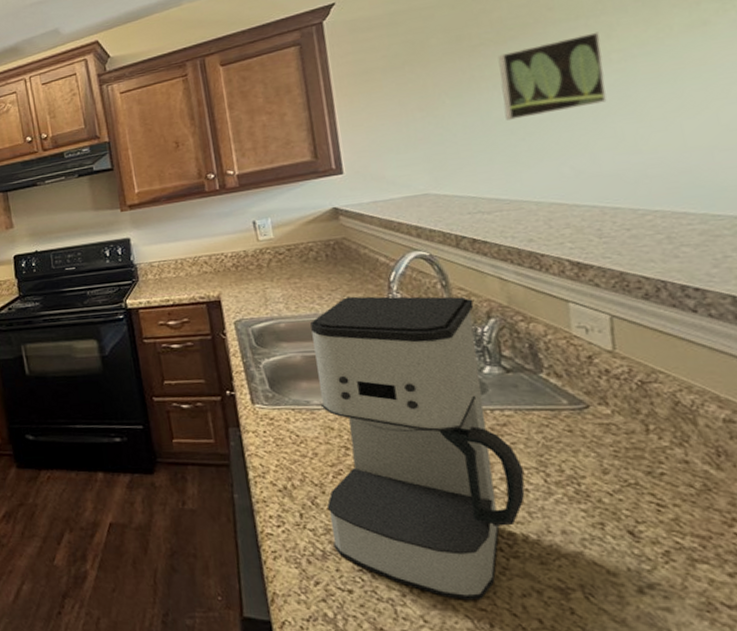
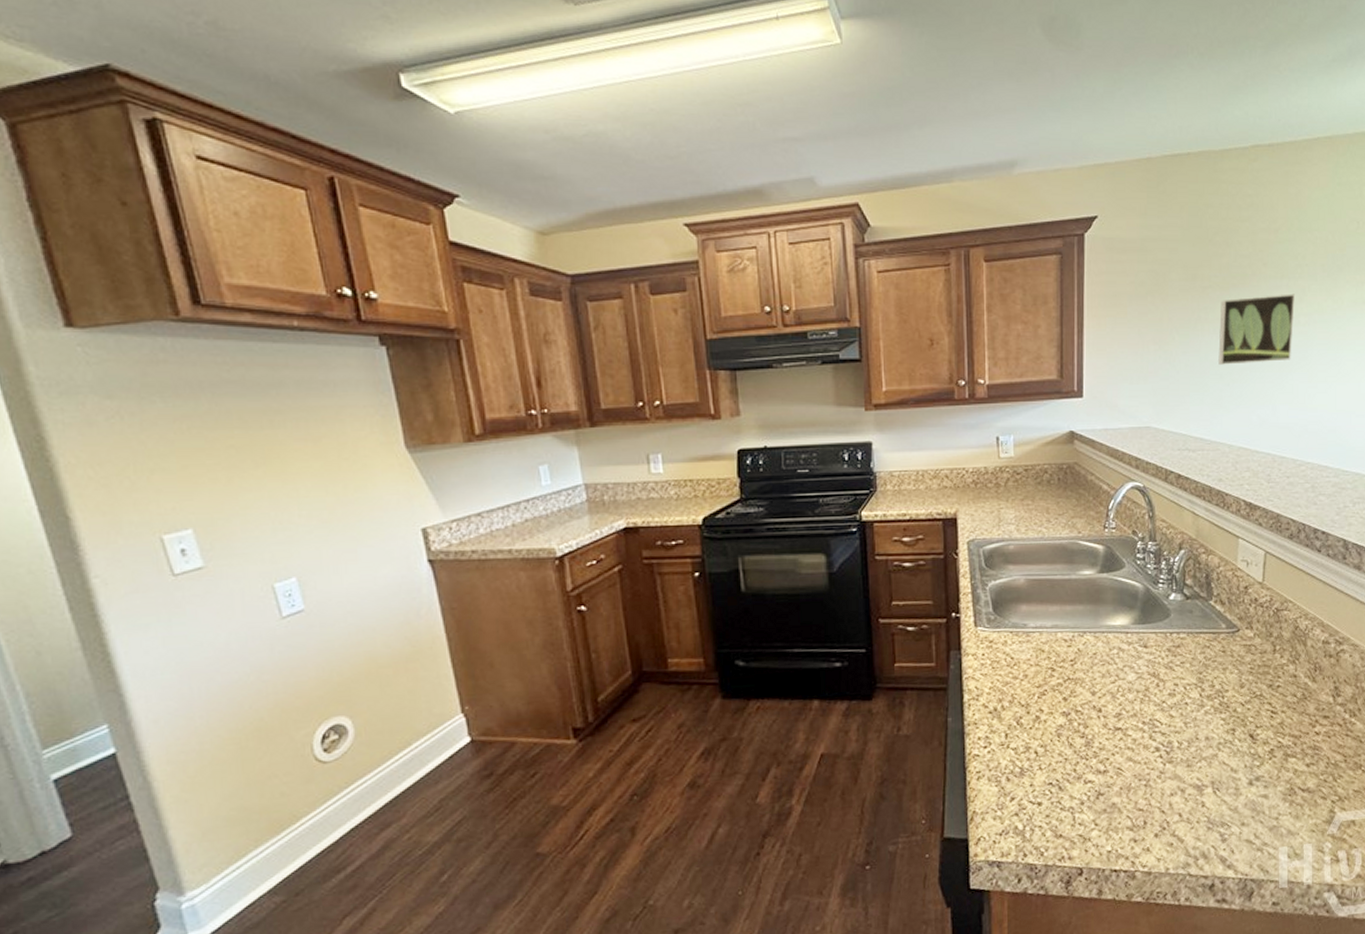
coffee maker: present [310,296,525,601] -> none [1029,522,1186,803]

